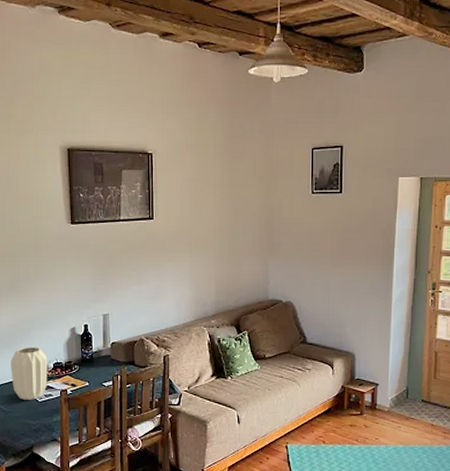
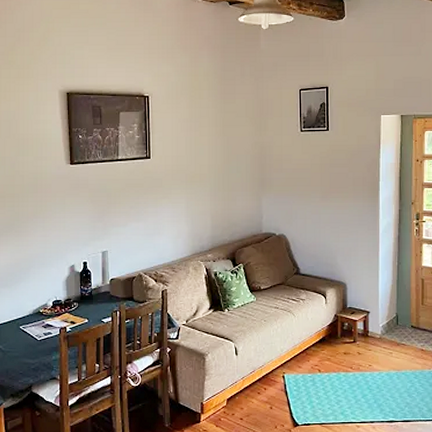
vase: present [11,346,47,400] -> none [10,285,47,339]

